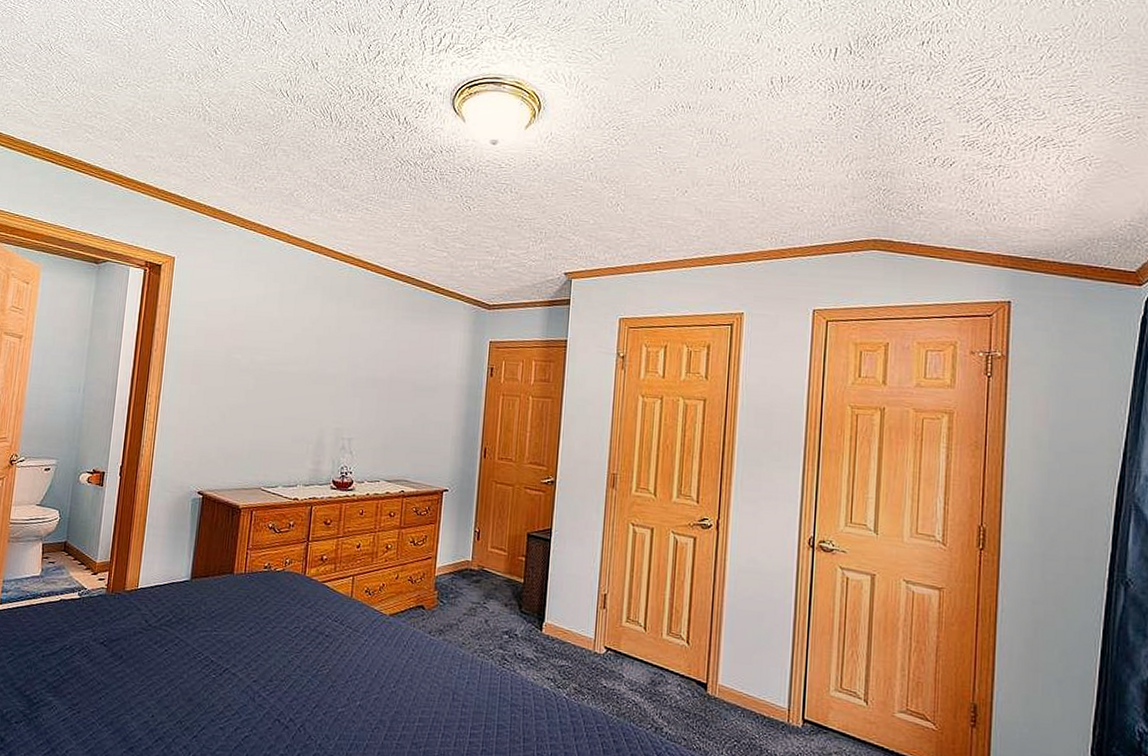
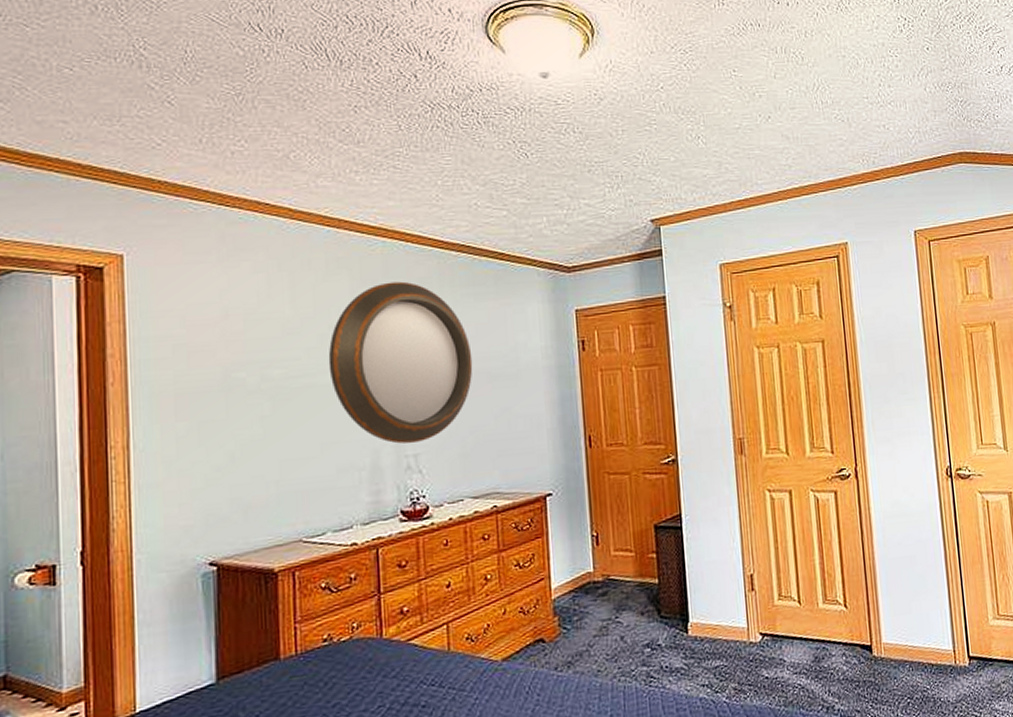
home mirror: none [297,300,403,429] -> present [328,281,473,444]

